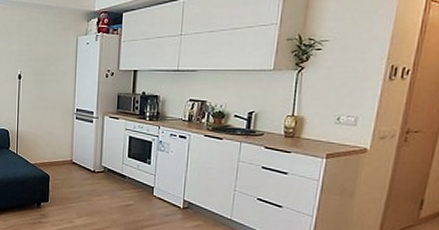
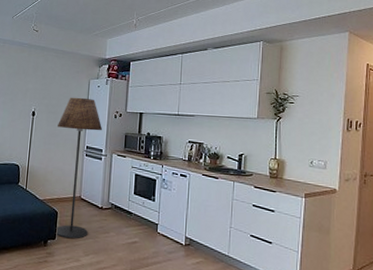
floor lamp: none [45,57,93,202] -> present [55,97,103,239]

